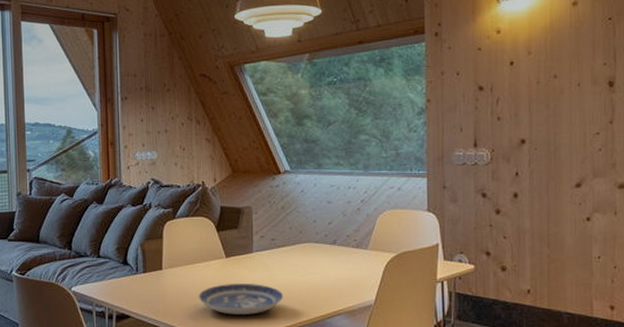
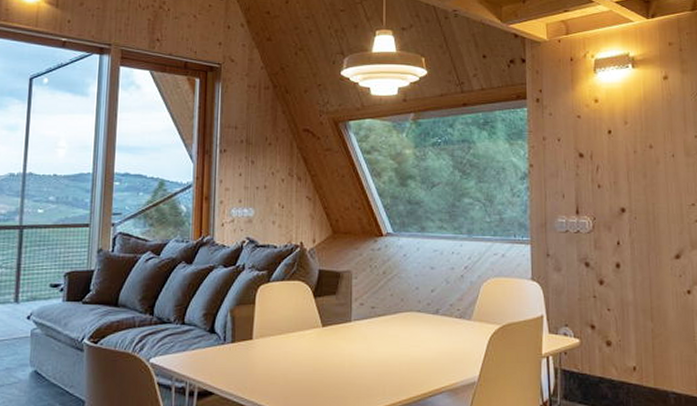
plate: present [198,284,284,315] -> none [290,357,383,392]

